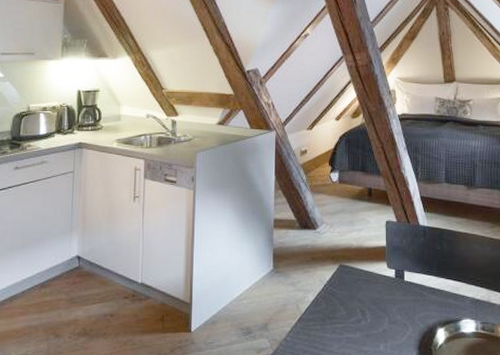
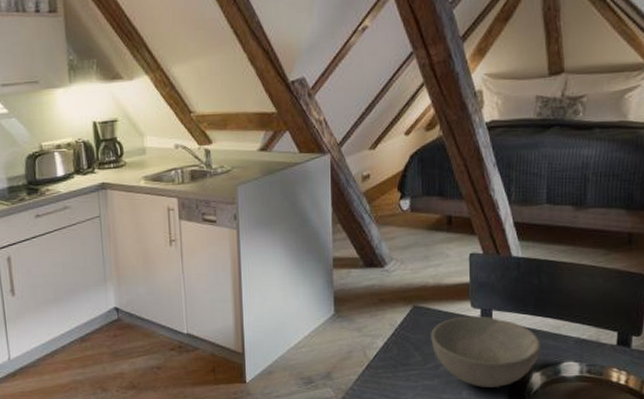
bowl: none [354,275,443,341] -> present [431,315,540,387]

